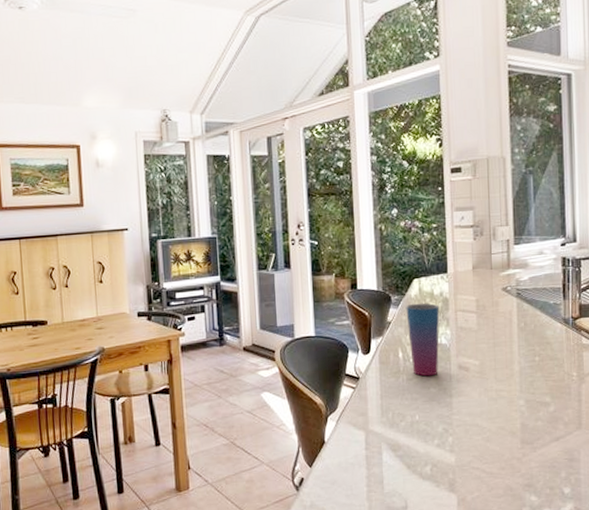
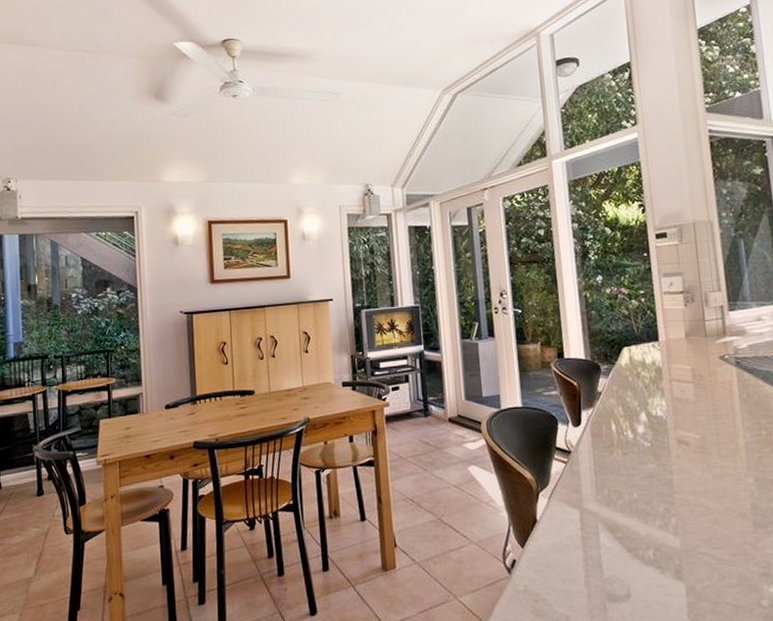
cup: present [406,303,440,377] -> none [616,372,656,451]

